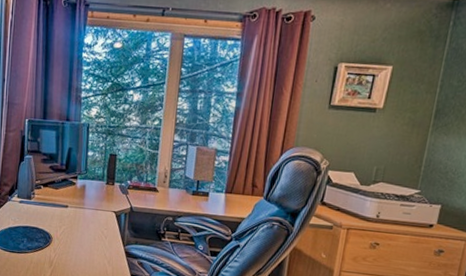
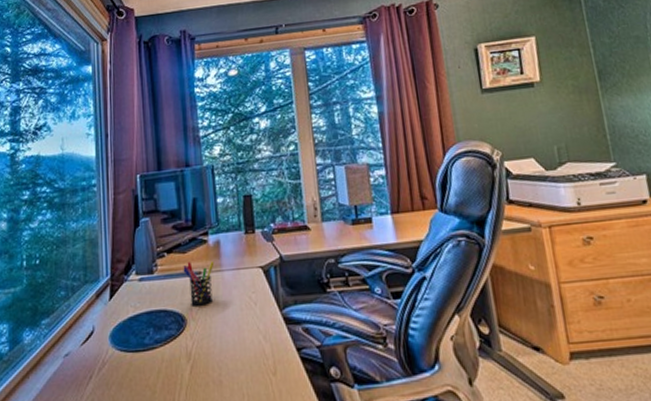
pen holder: none [54,196,79,232] -> present [183,261,214,308]

